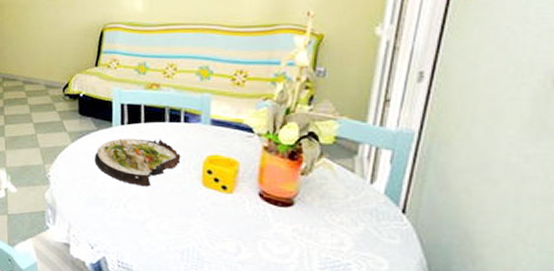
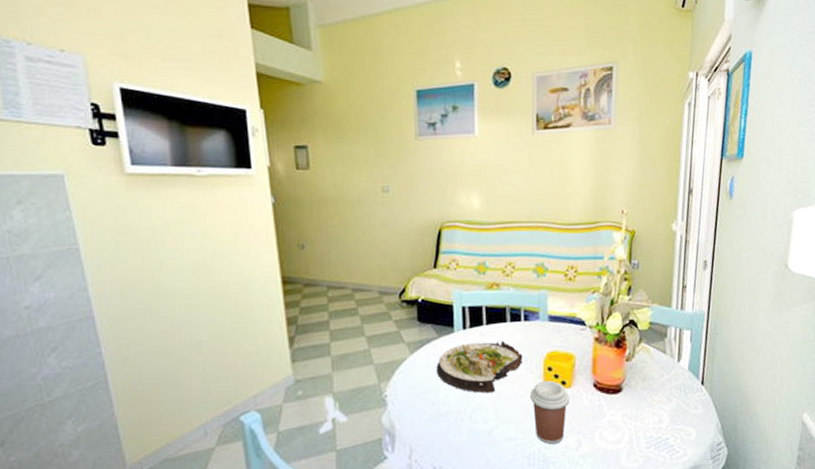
coffee cup: none [186,182,231,245] -> present [529,380,570,445]

